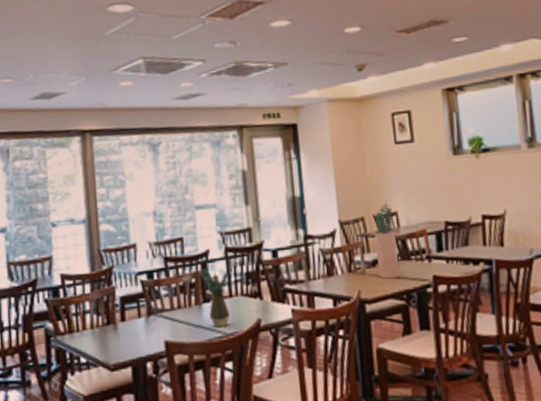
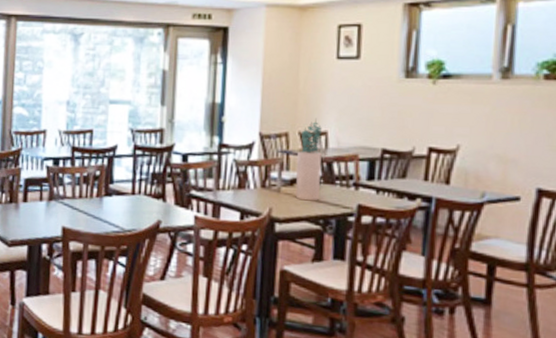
vase: present [199,268,230,328] -> none [104,162,135,223]

